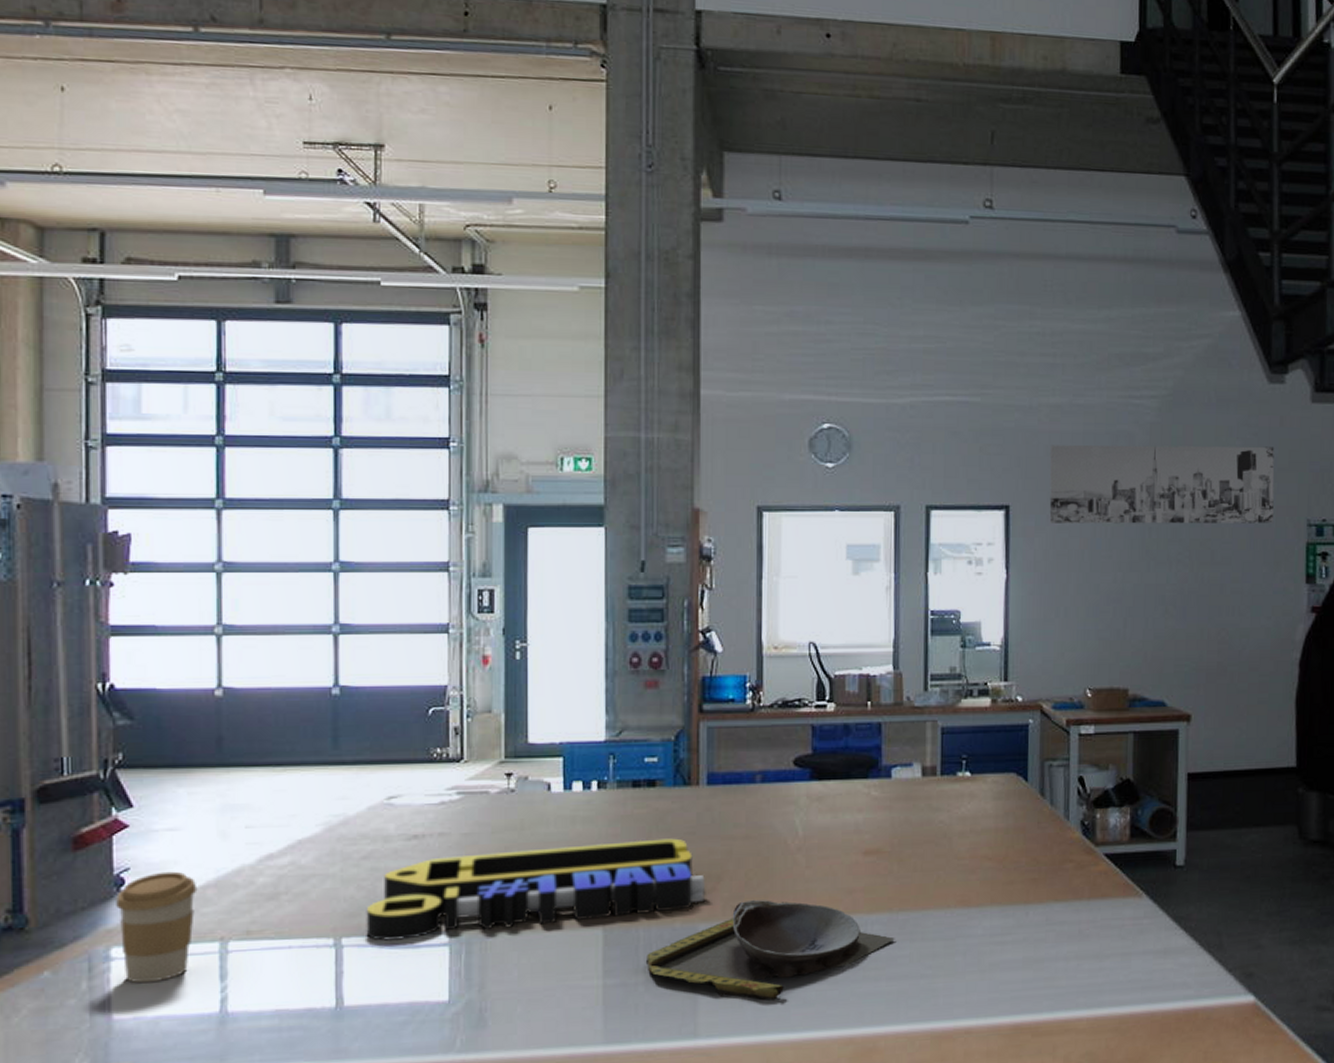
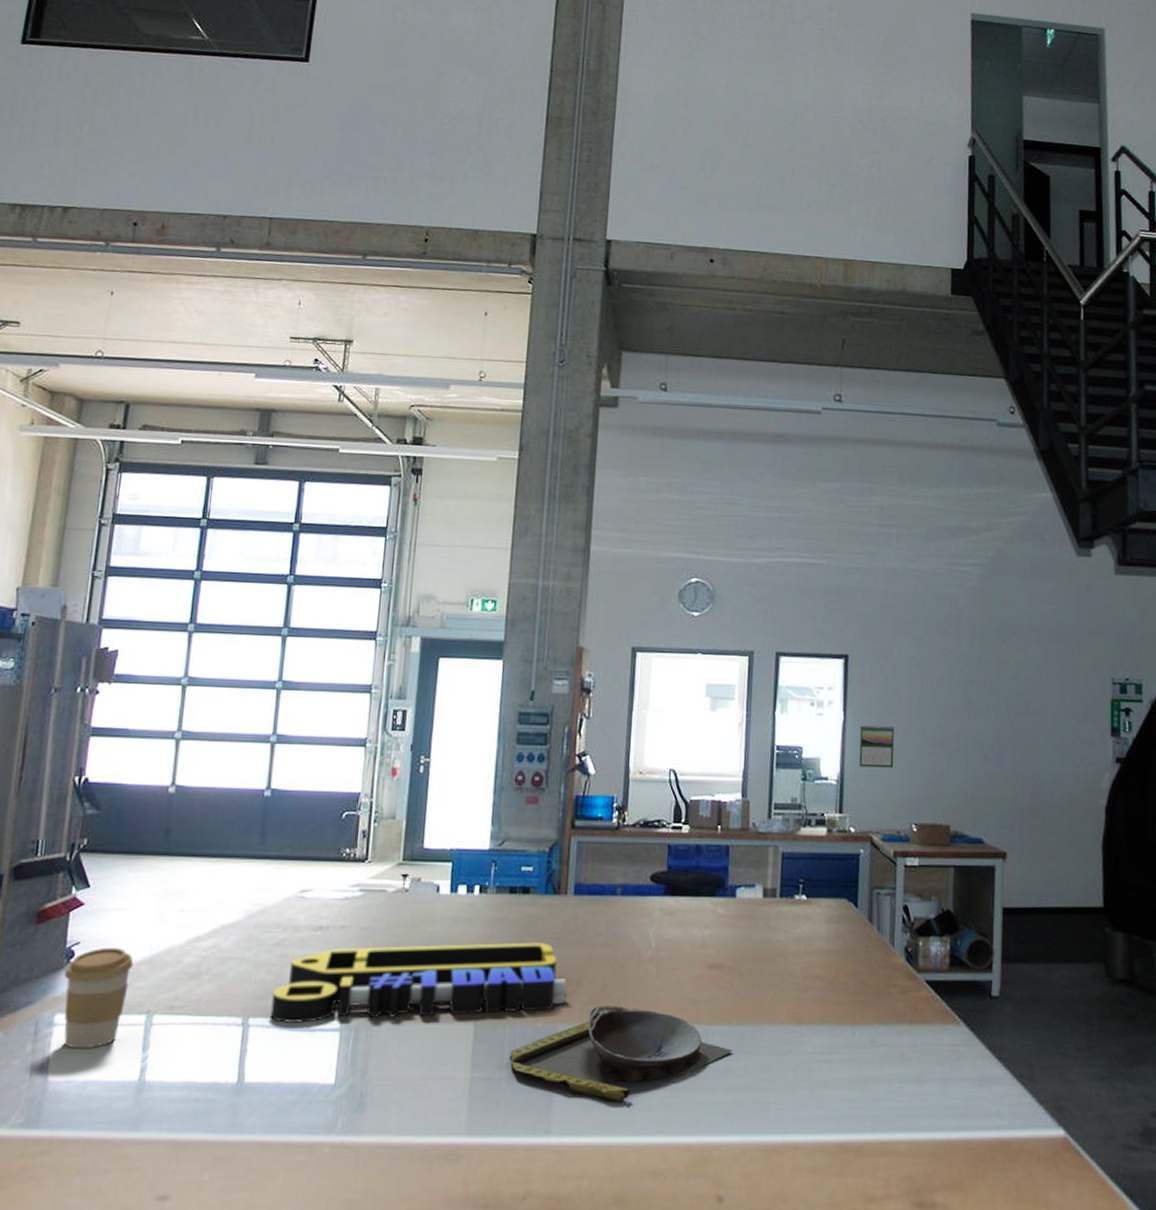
calendar: none [1025,582,1065,630] -> present [859,725,894,768]
wall art: present [1049,445,1275,524] -> none [883,603,1082,680]

